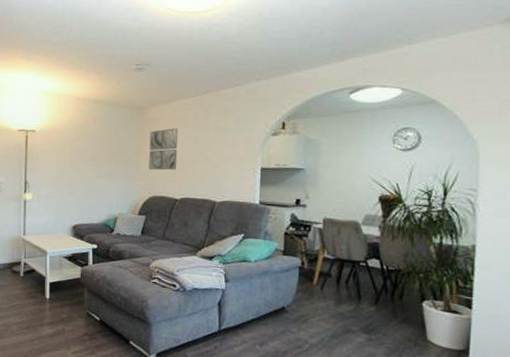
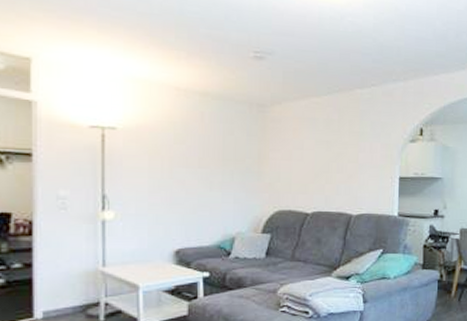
wall art: present [149,128,179,171] -> none [273,131,308,180]

